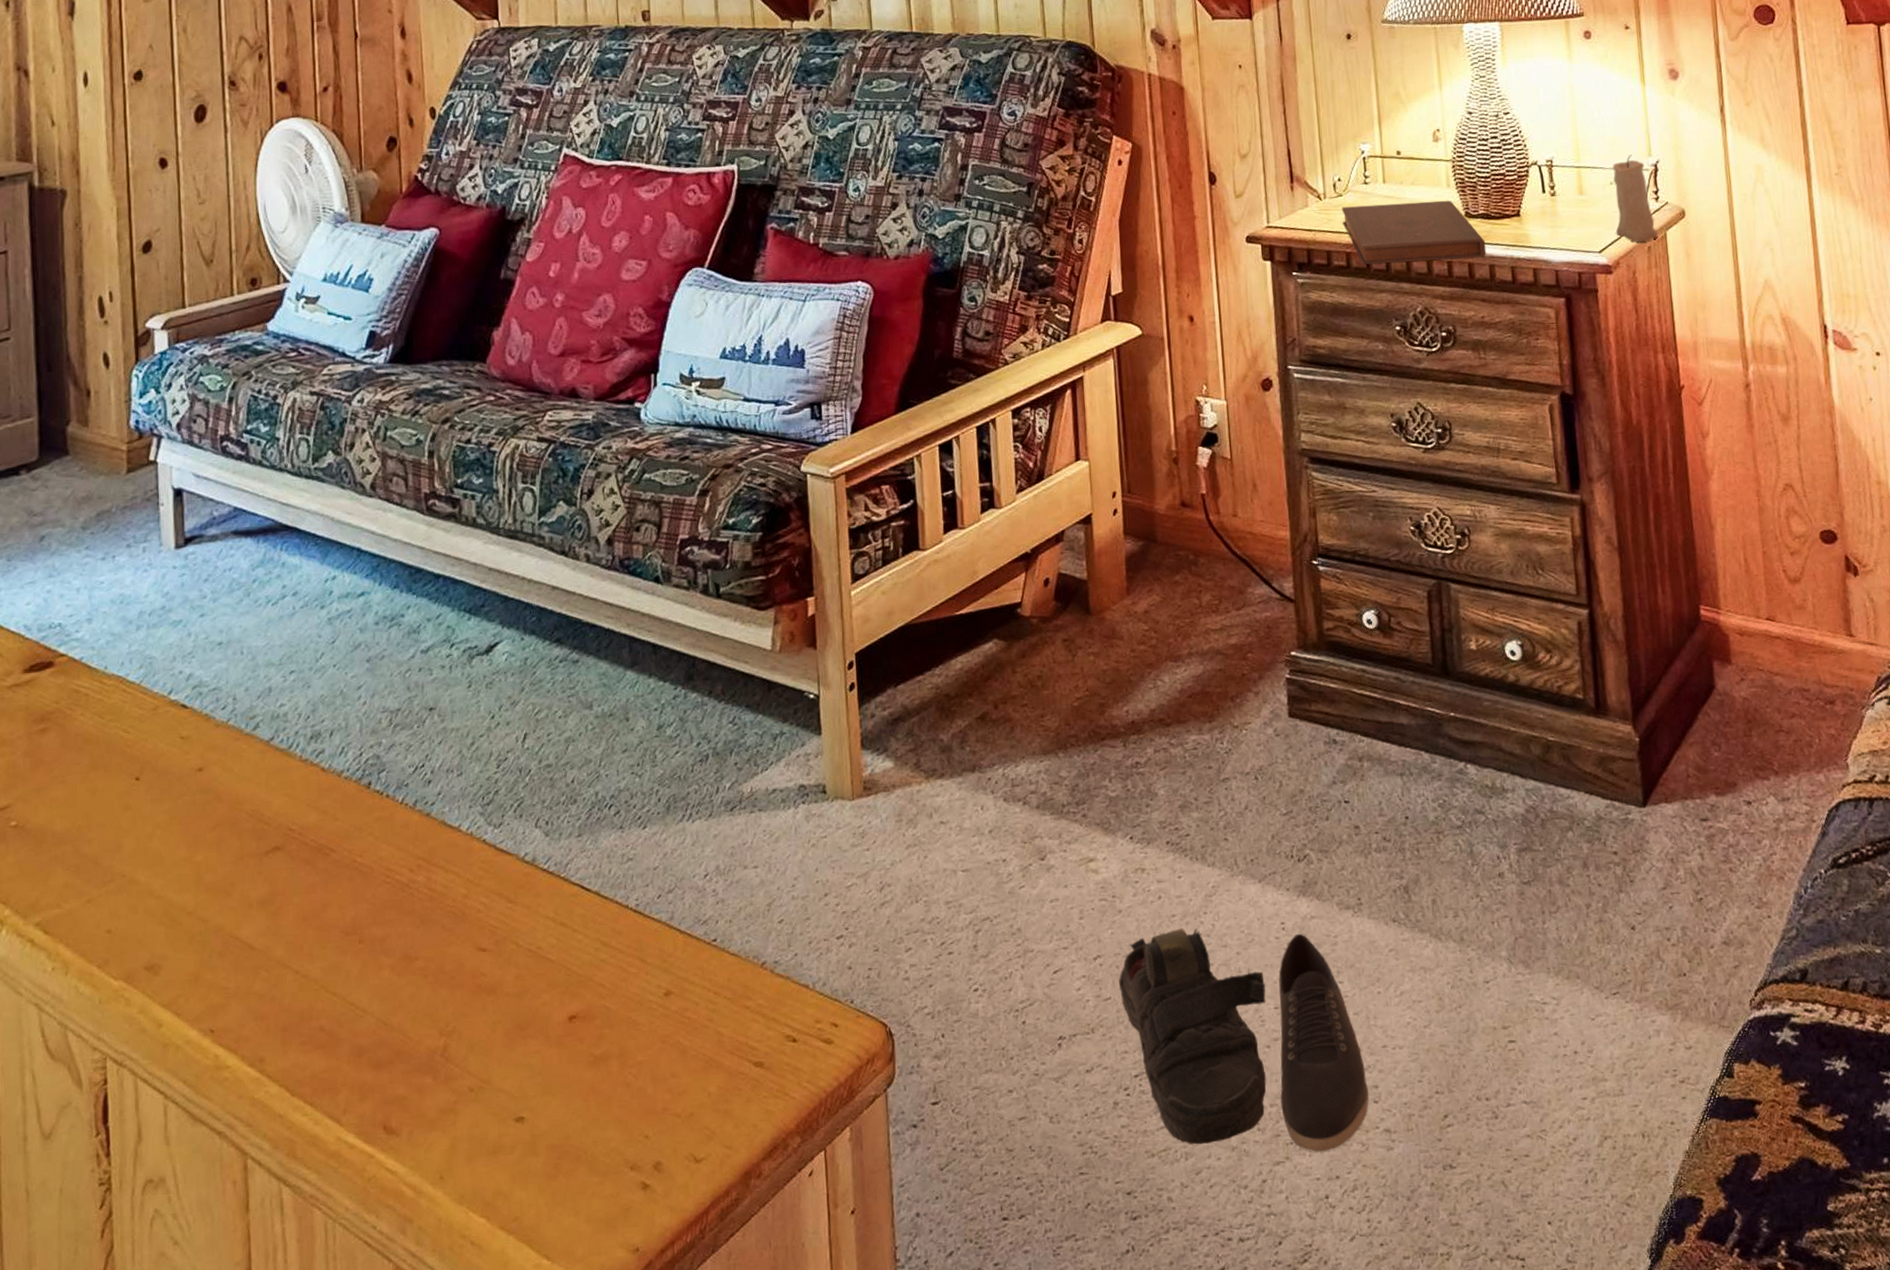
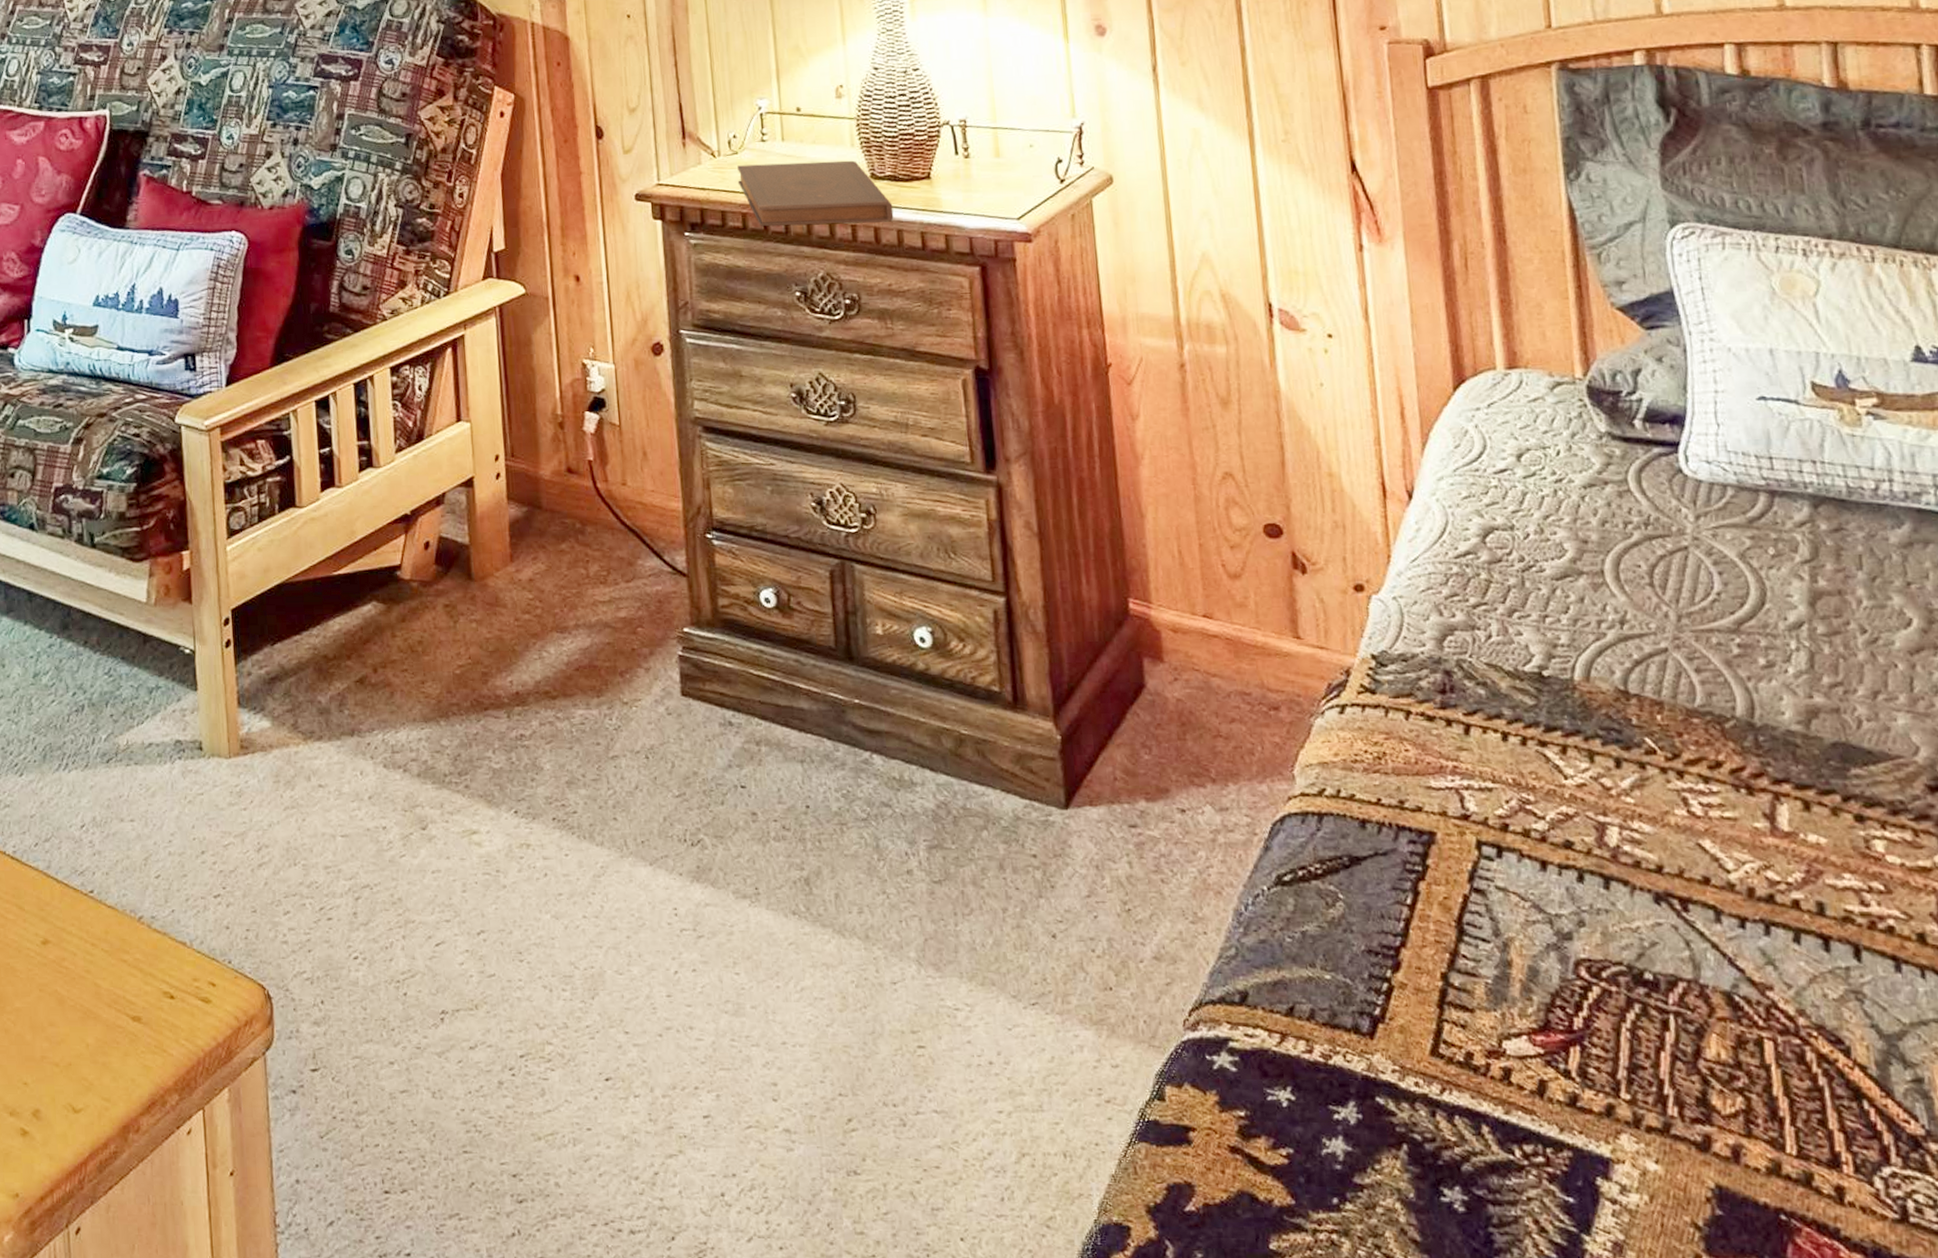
shoe: present [1119,928,1266,1145] -> none [503,907,658,1131]
shoe: present [1278,933,1369,1152] -> none [671,920,767,1148]
candle: present [1612,155,1659,242] -> none [1032,116,1084,209]

